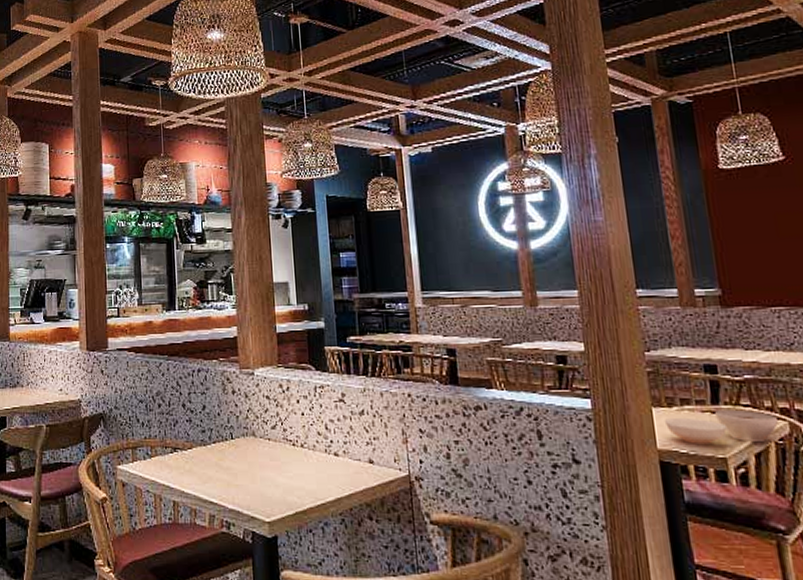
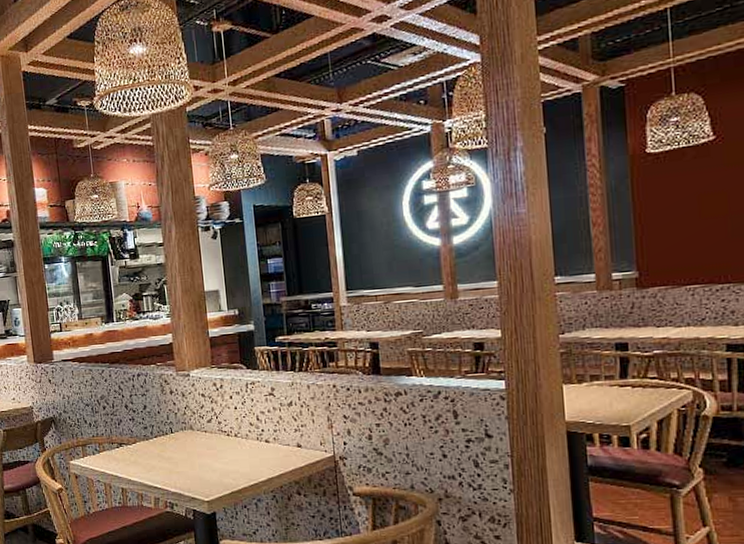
bowl: present [664,417,728,444] -> none [573,392,634,415]
soup bowl: present [715,409,778,443] -> none [623,381,682,411]

